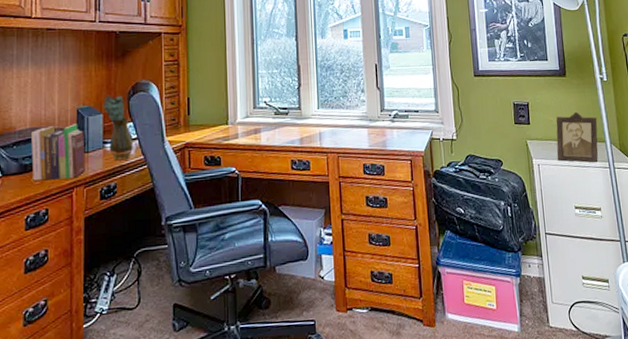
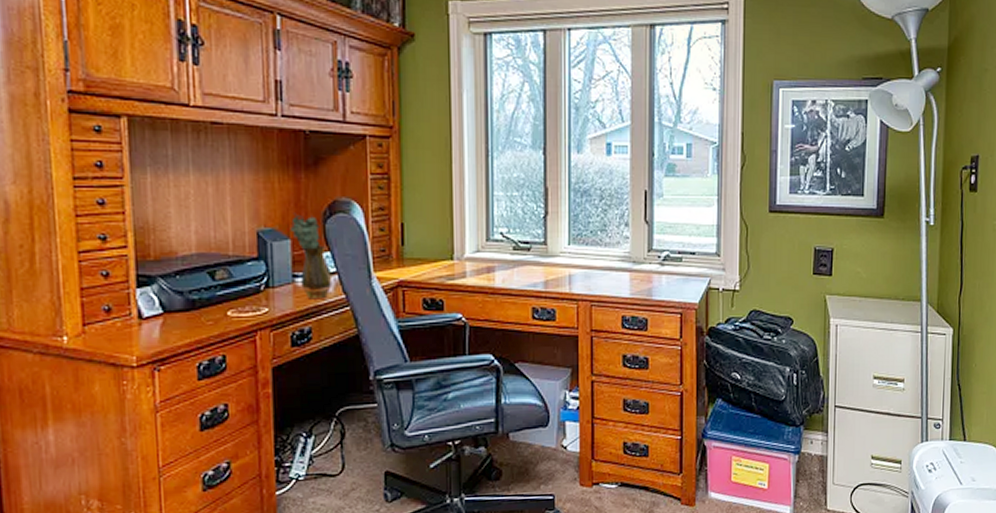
books: present [31,124,86,181] -> none [198,250,271,320]
photo frame: present [556,111,598,163] -> none [860,262,915,326]

